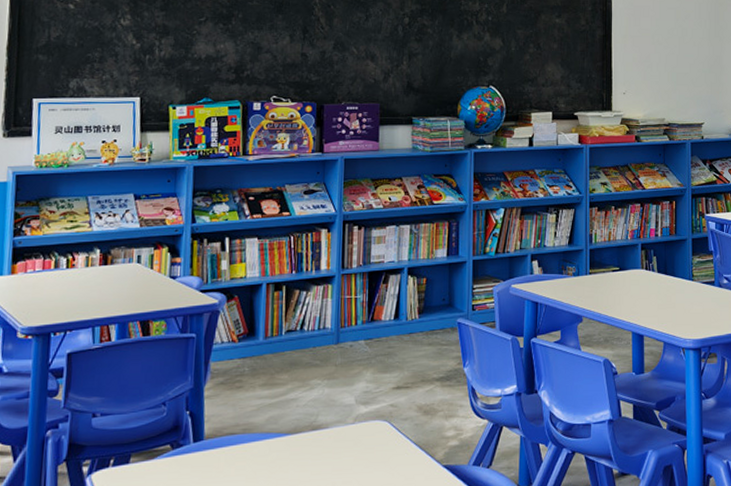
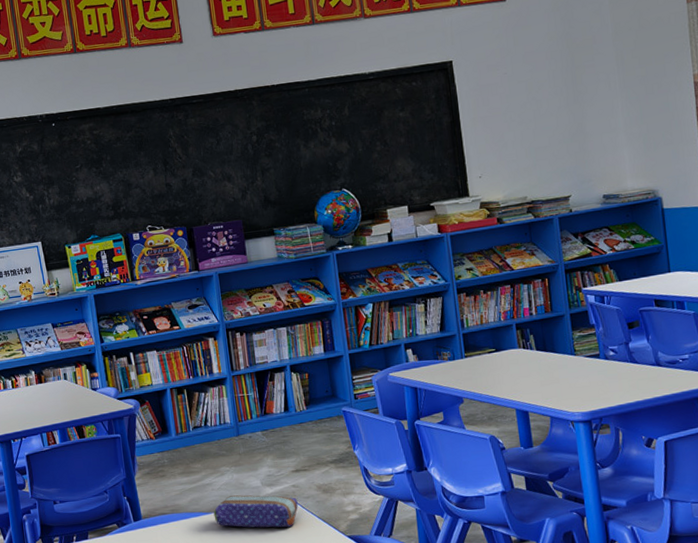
pencil case: none [293,413,394,455] -> present [213,495,298,528]

